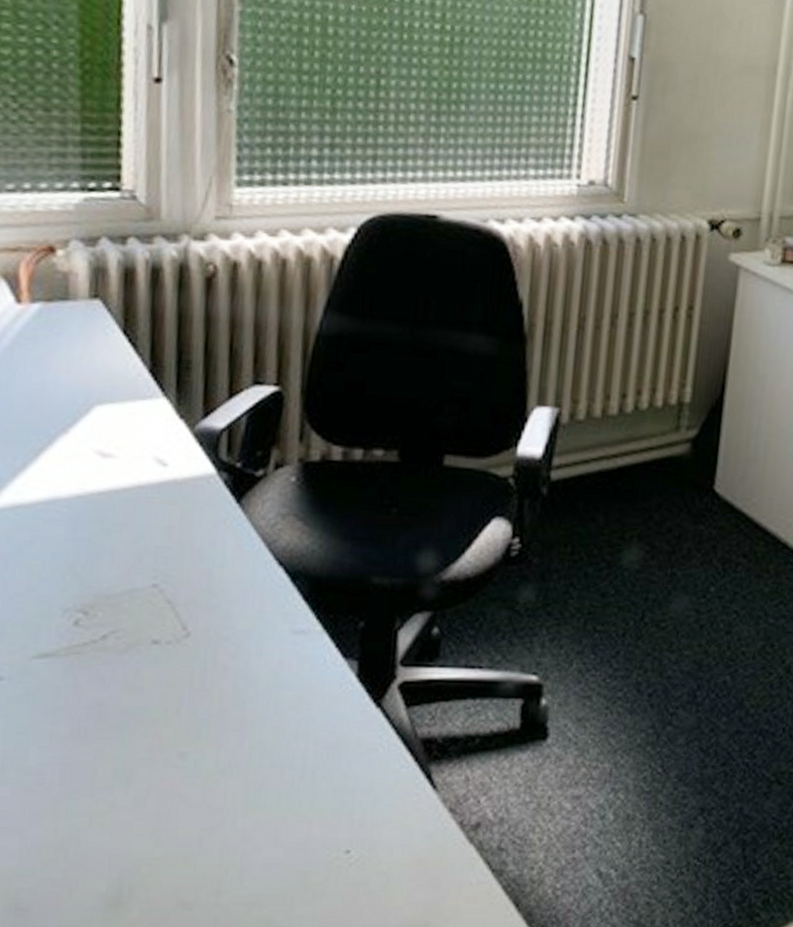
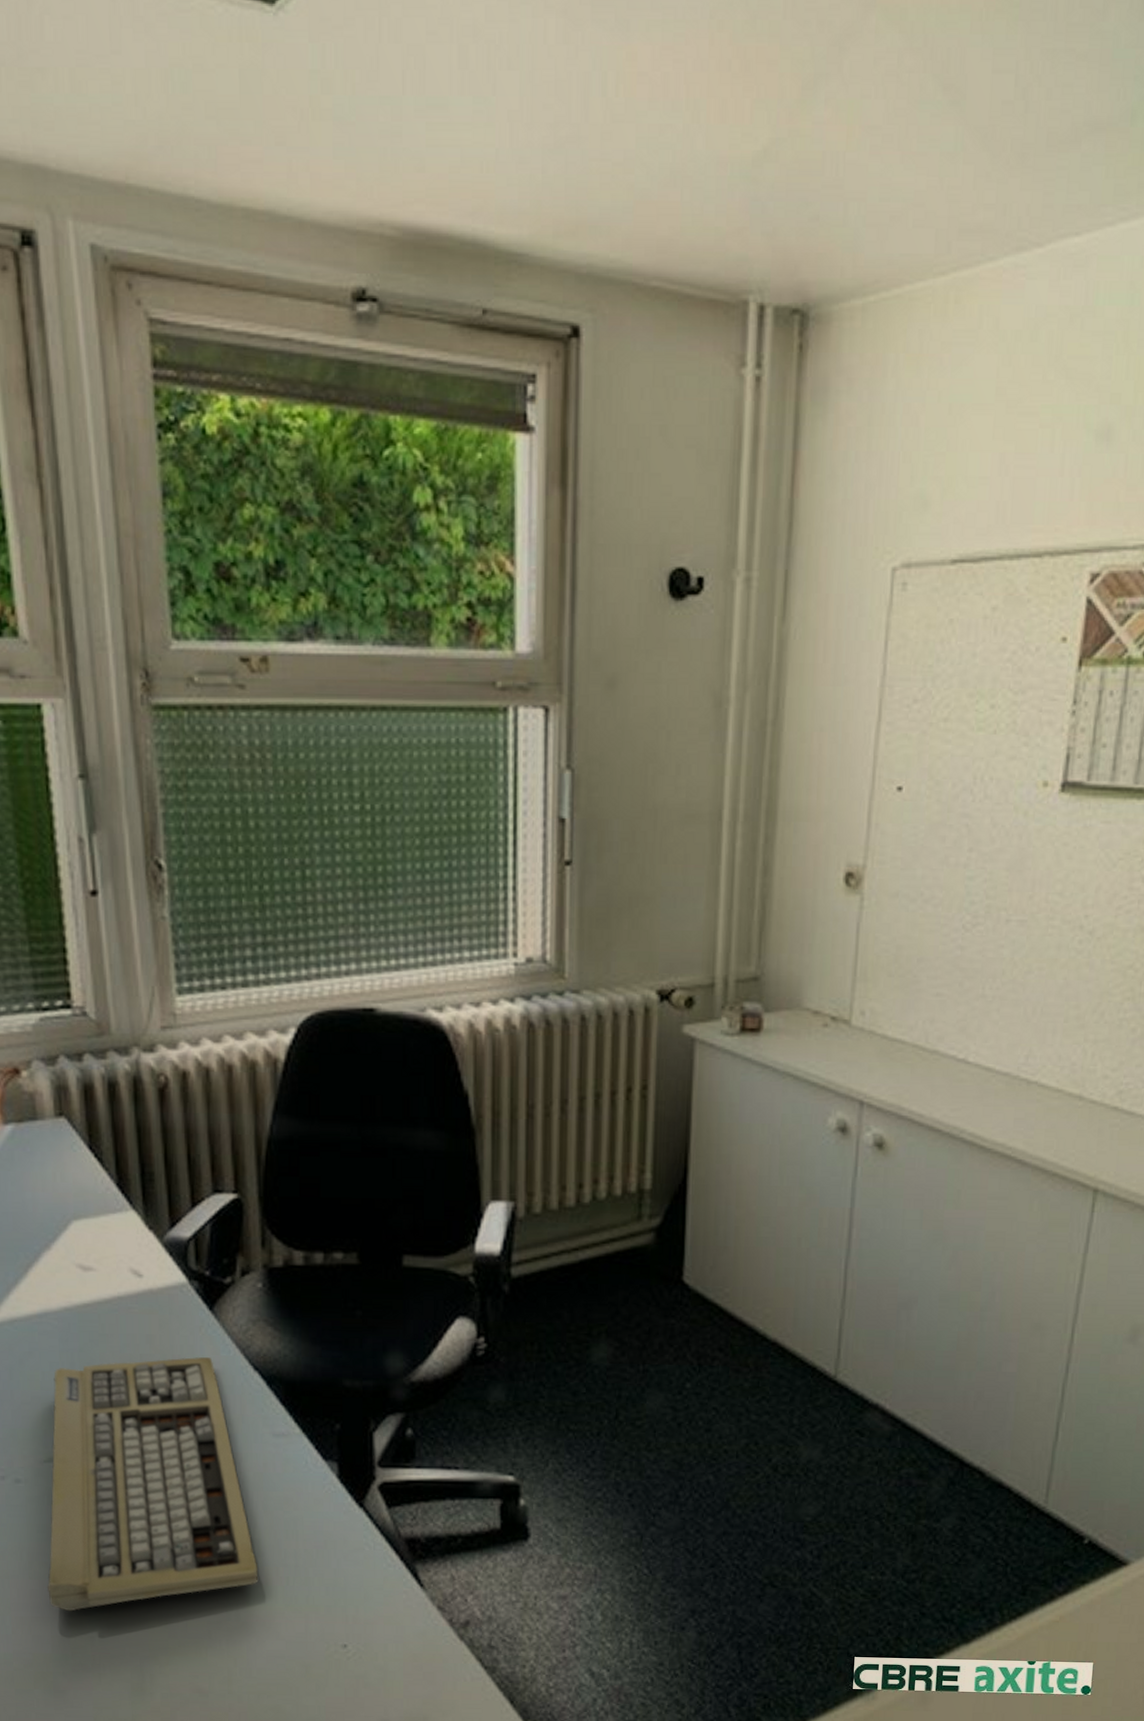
keyboard: none [20,549,262,821] -> present [48,1356,259,1612]

